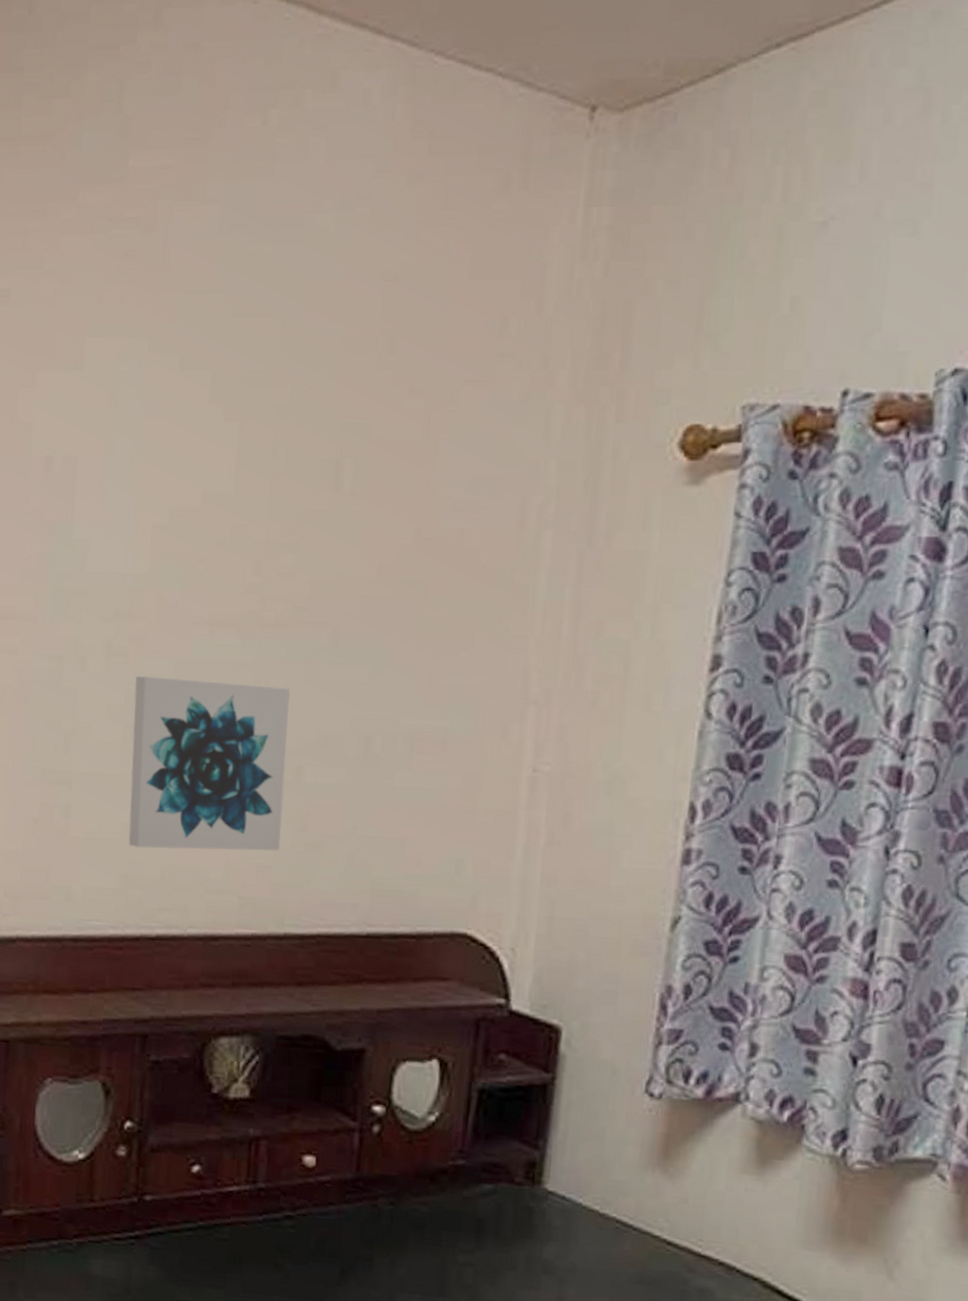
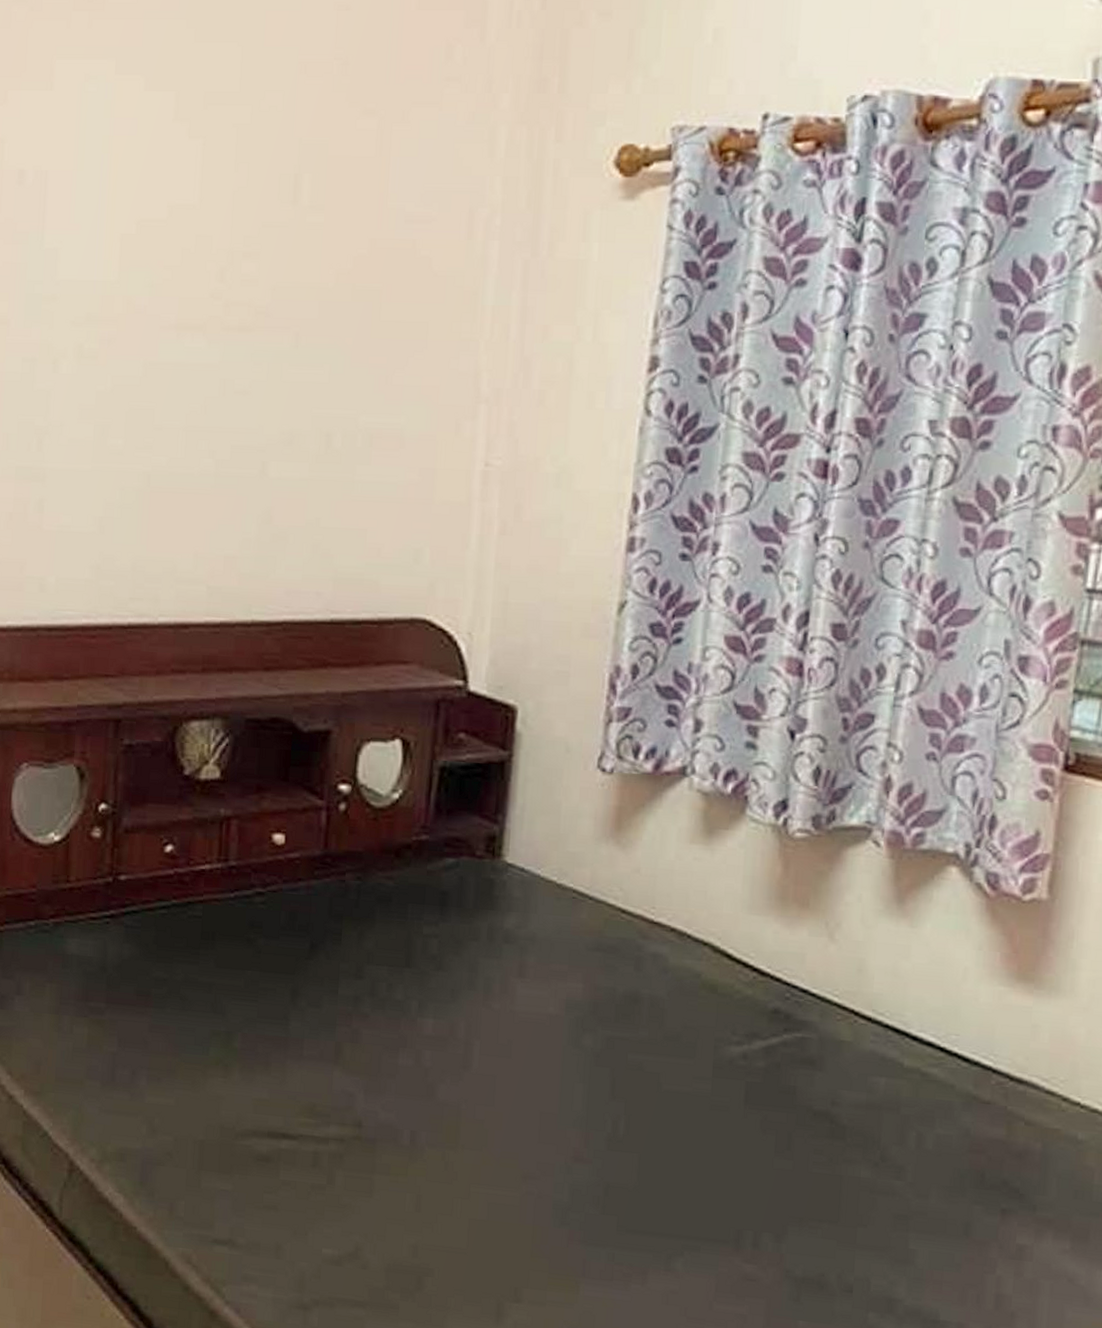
wall art: present [128,675,291,851] -> none [100,376,255,542]

